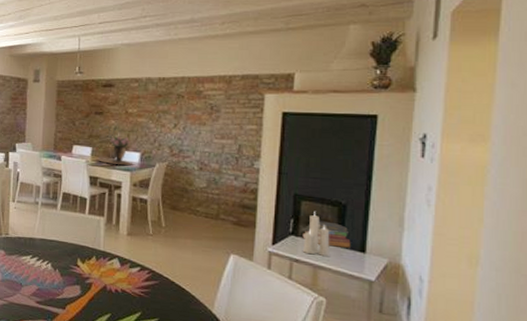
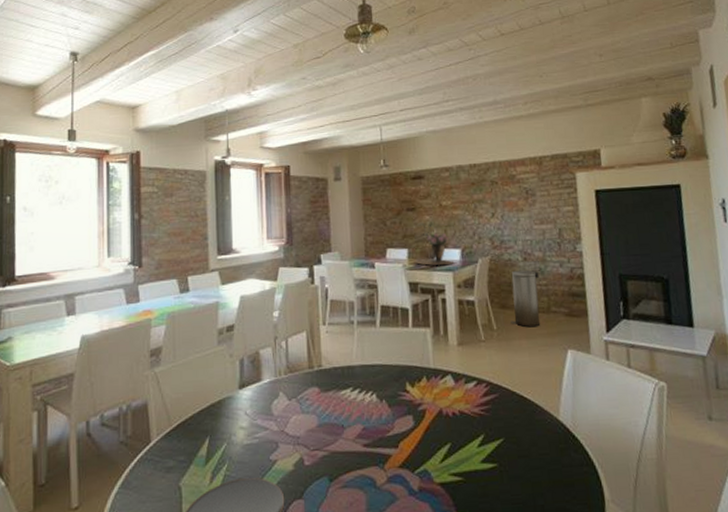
pedal bin: none [179,177,213,230] -> present [511,269,541,328]
candle: present [302,212,330,256] -> none [635,291,662,337]
books: present [302,221,351,248] -> none [633,299,680,326]

